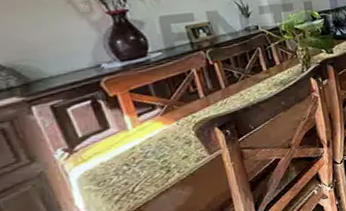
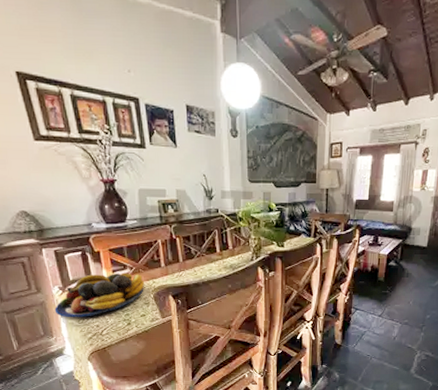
fruit bowl: none [60,111,183,185] -> present [54,272,145,318]

